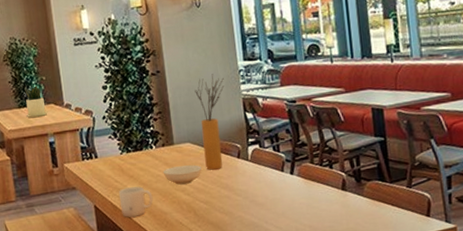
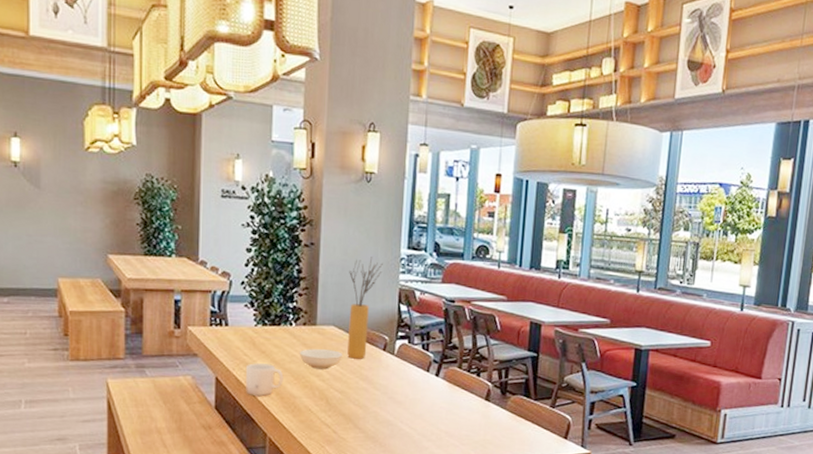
planter: present [24,85,48,118] -> none [151,234,178,270]

